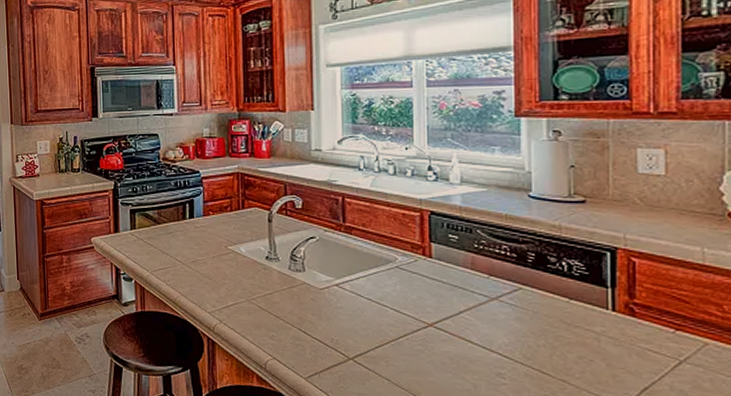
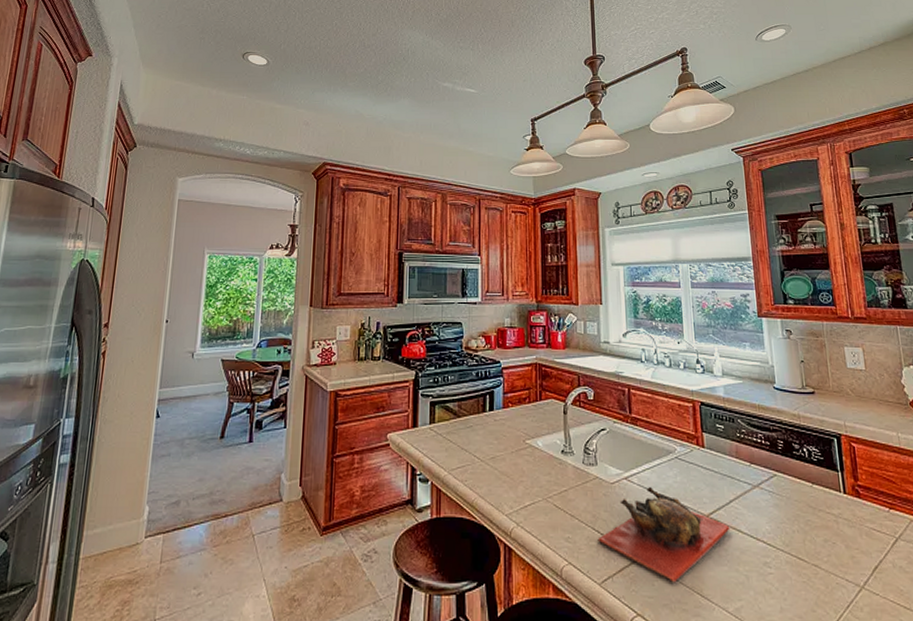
cutting board: none [304,294,458,384] -> present [598,487,730,583]

